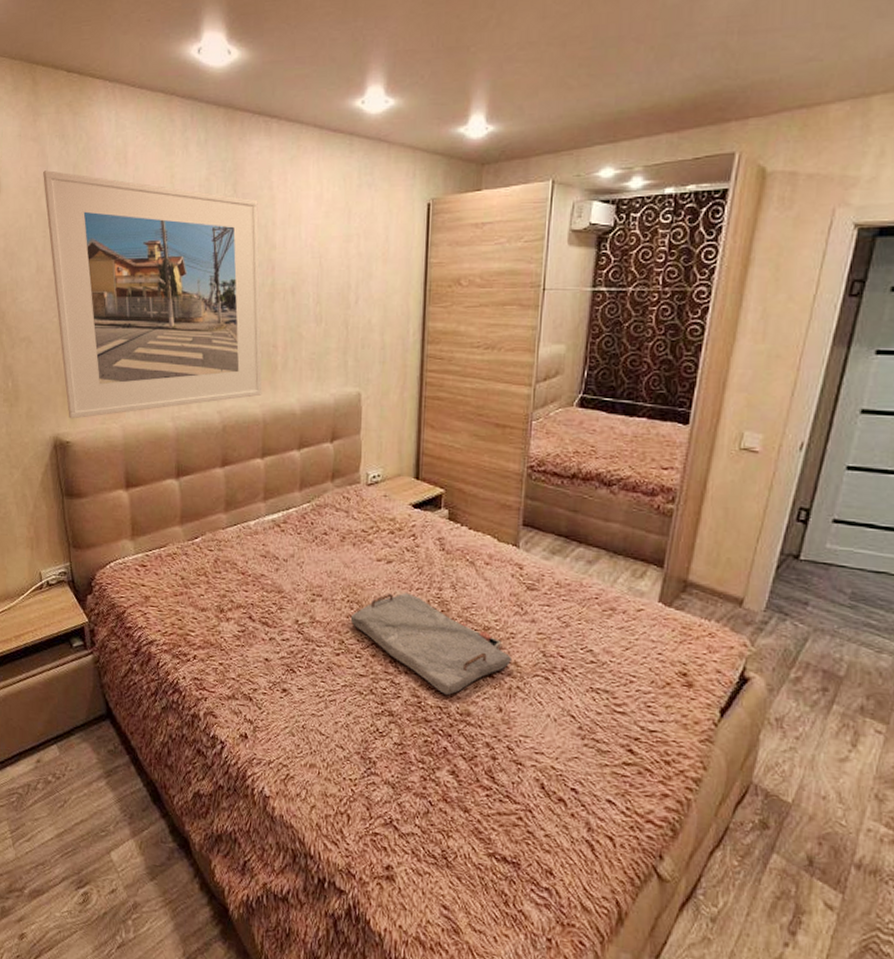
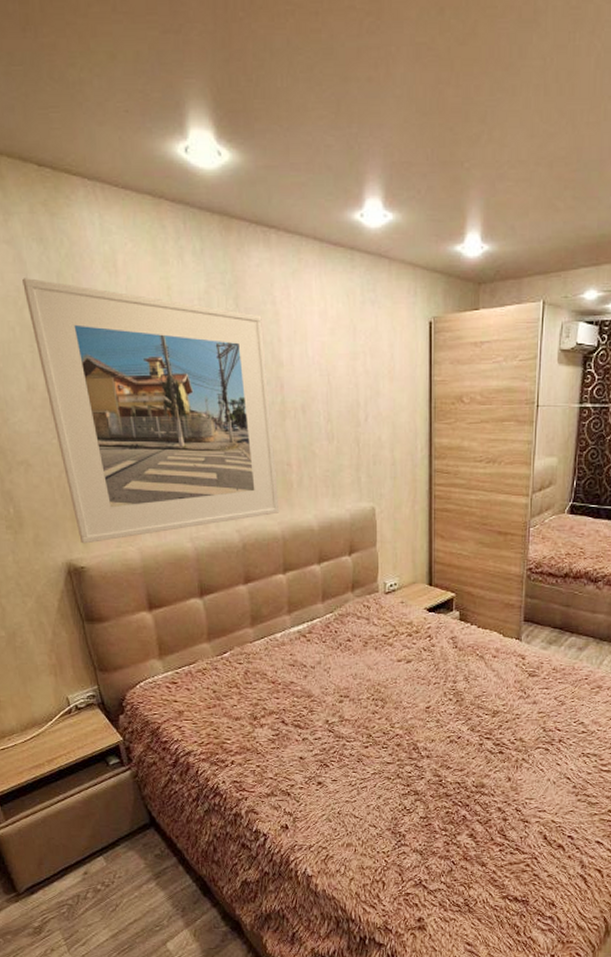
serving tray: present [350,592,513,696] -> none [376,687,518,773]

